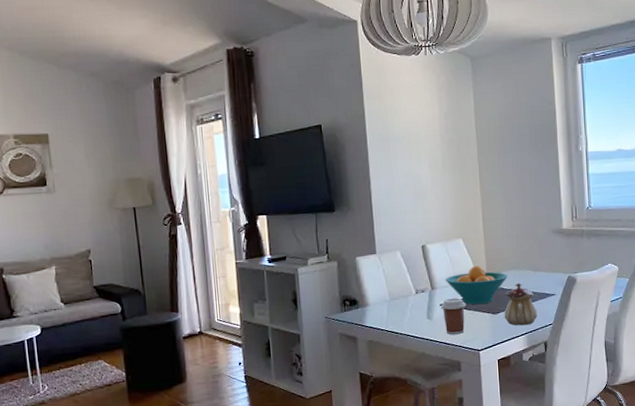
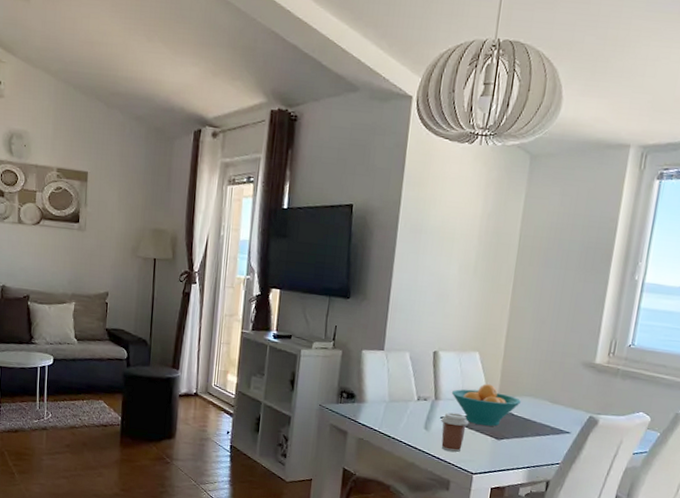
teapot: present [504,282,538,326] -> none [507,411,546,459]

